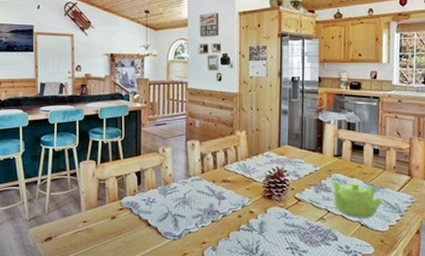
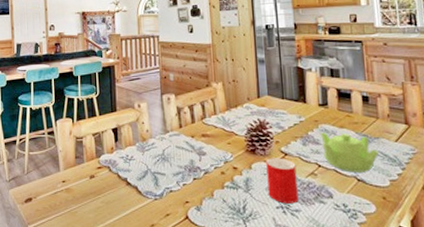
cup: none [280,203,308,245] -> present [266,158,299,204]

